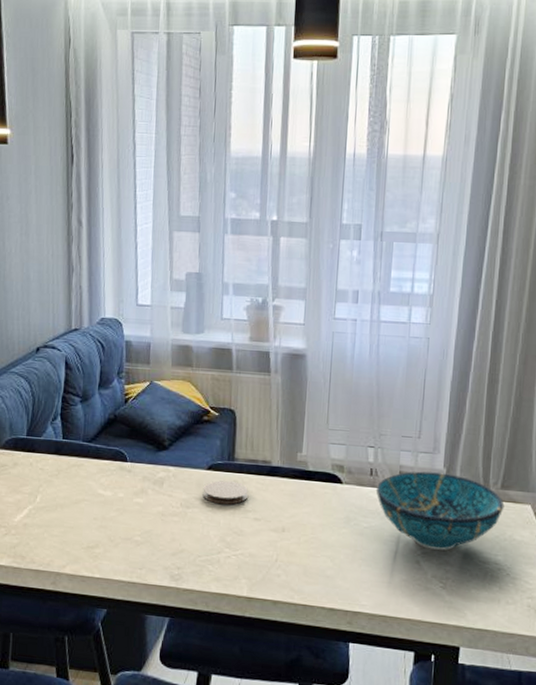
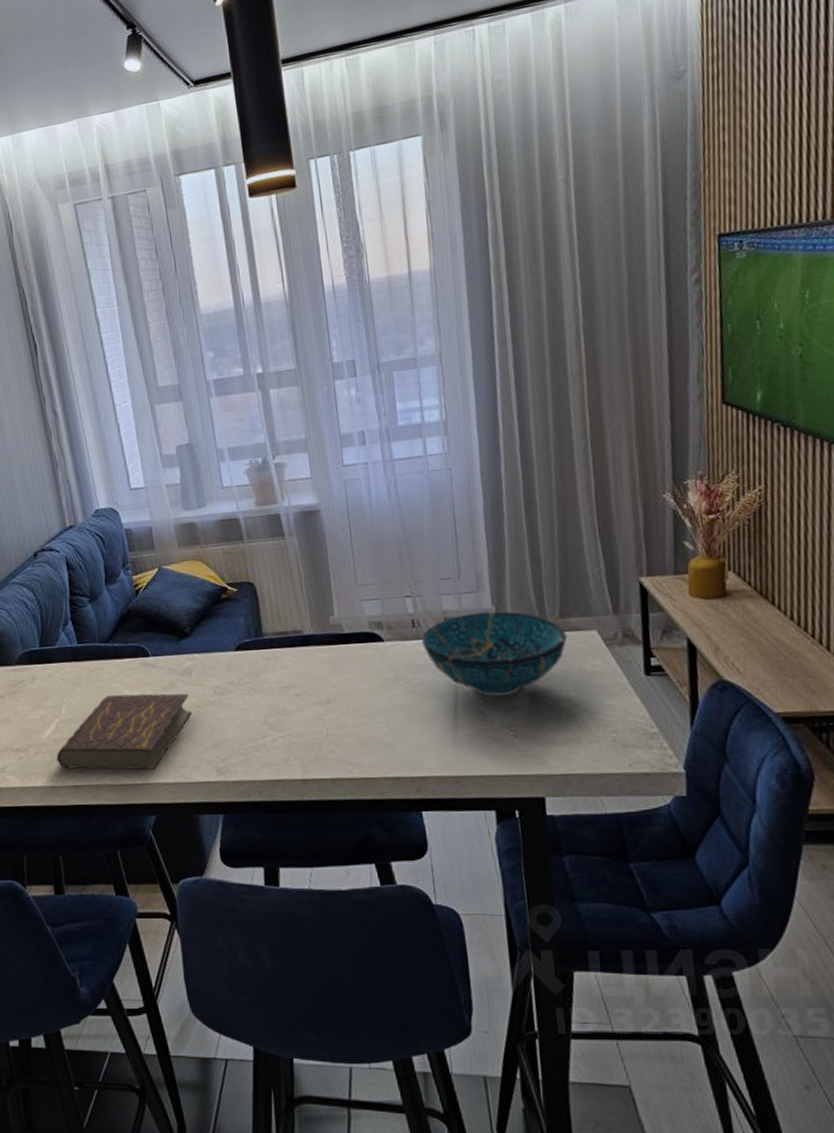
book: none [24,492,158,567] -> present [56,693,192,770]
coaster: present [202,480,249,505] -> none [234,658,285,685]

